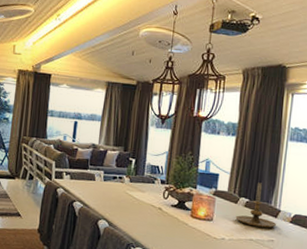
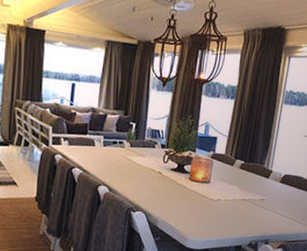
candle holder: present [235,182,277,228] -> none [231,145,268,188]

